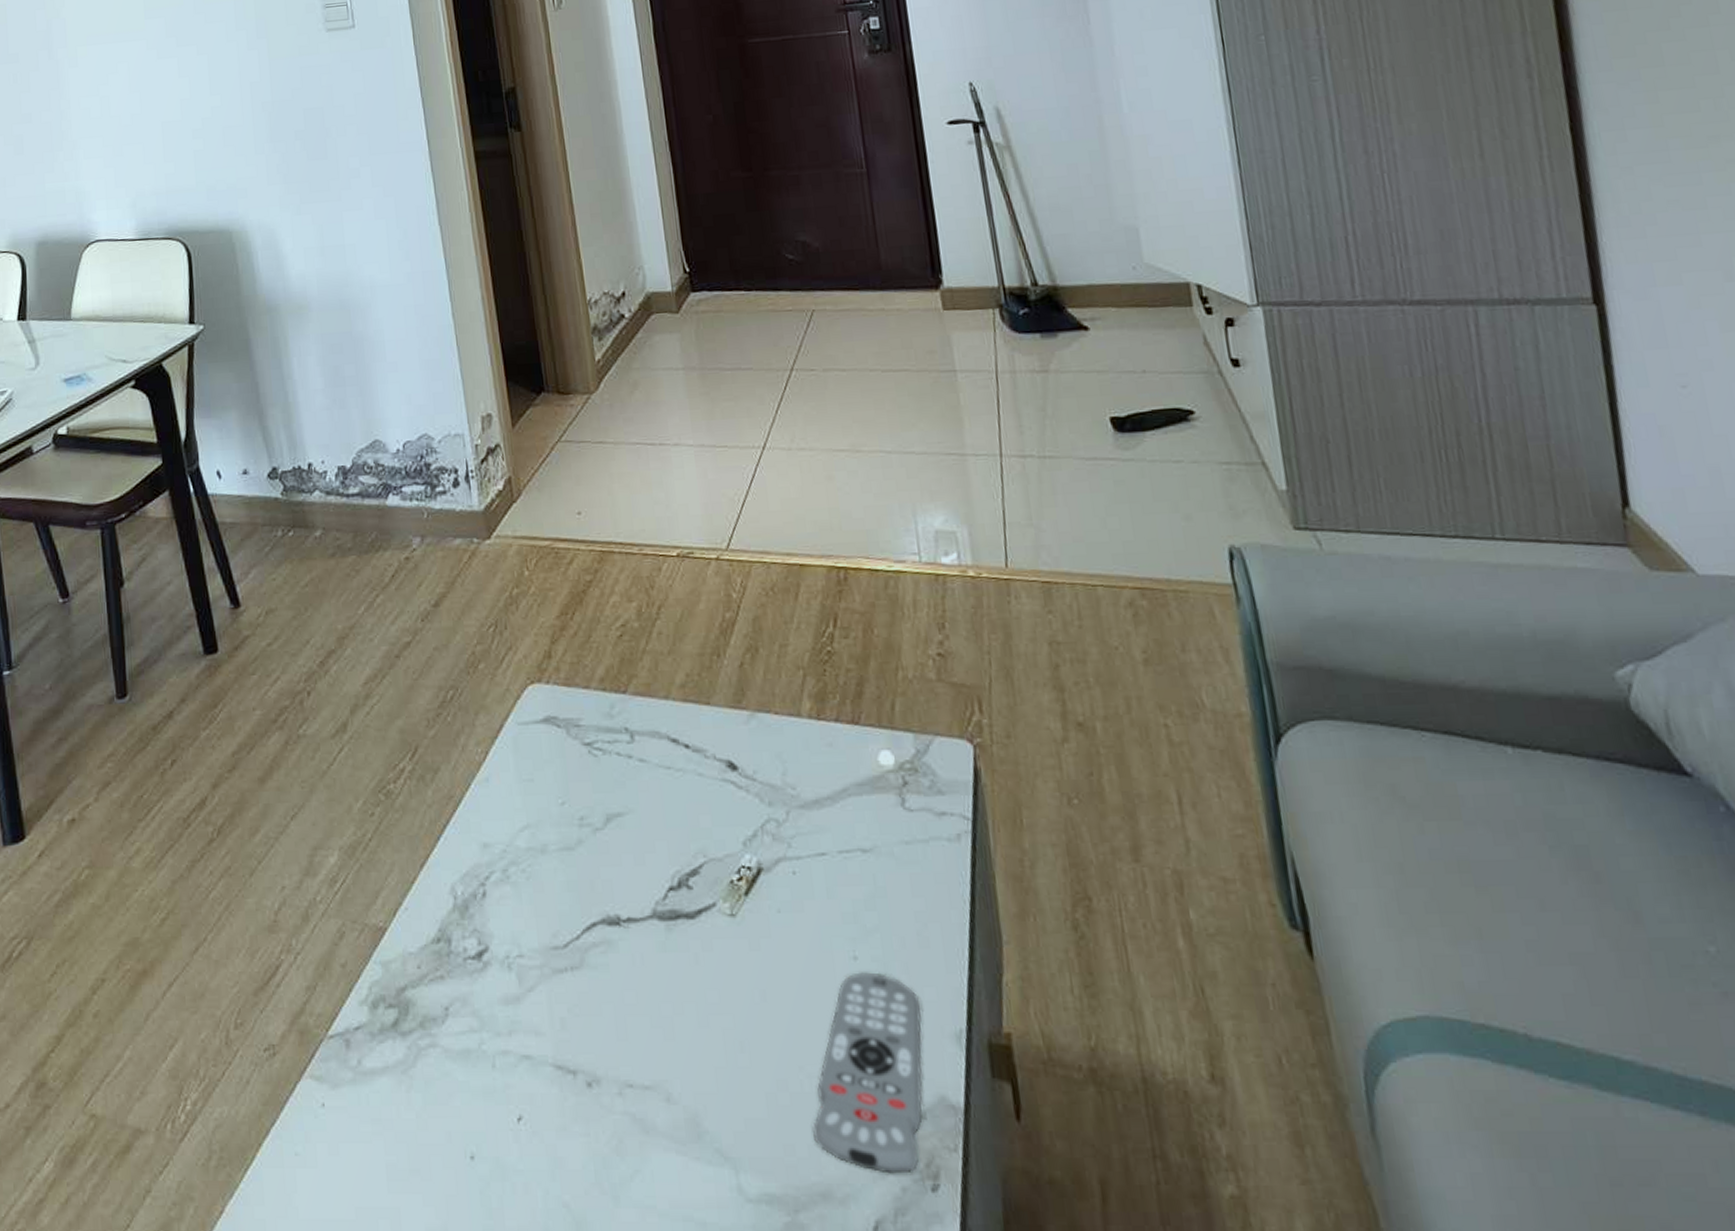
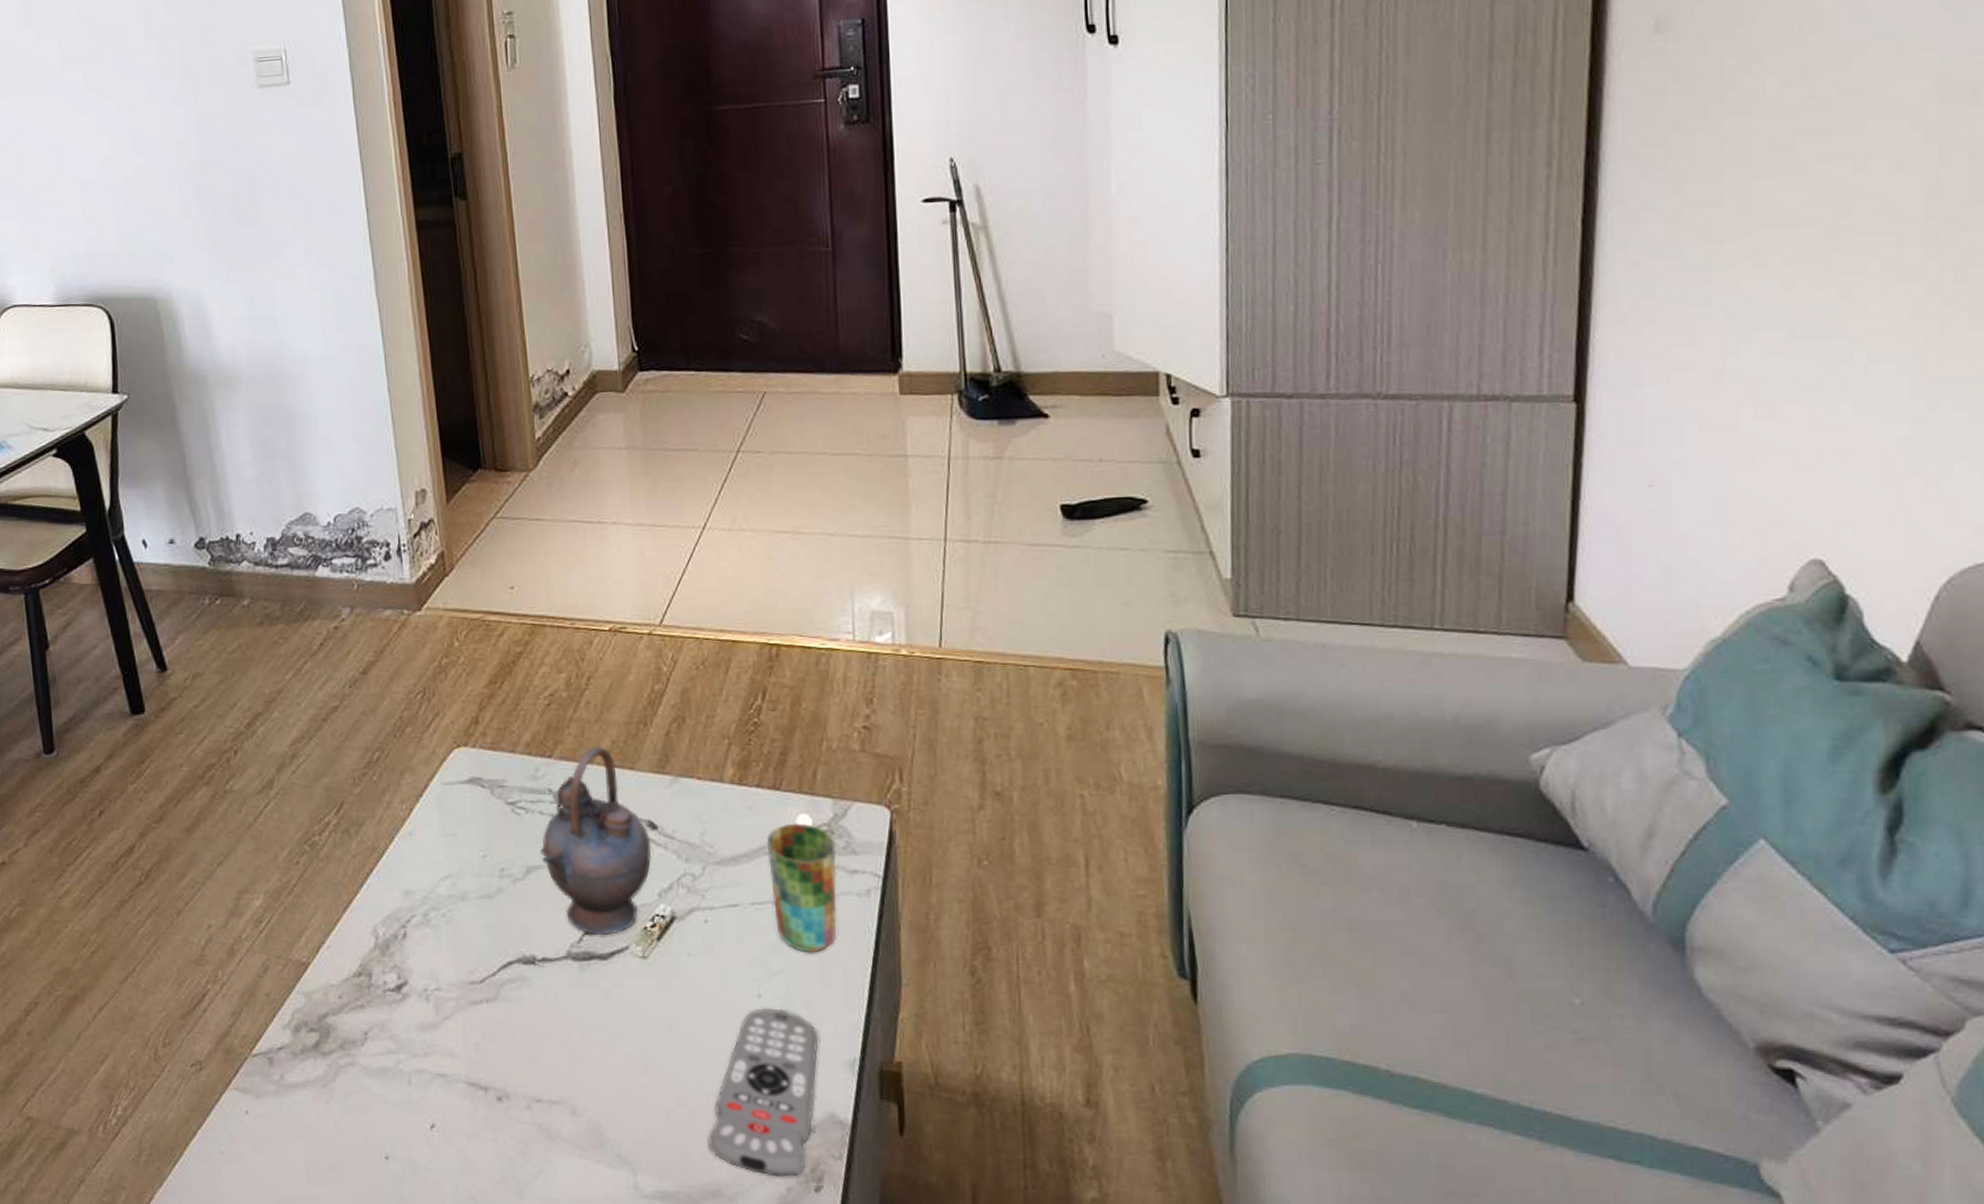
teapot: none [620,679,734,890] -> present [541,746,652,935]
cup: none [849,760,929,908] -> present [766,823,837,953]

